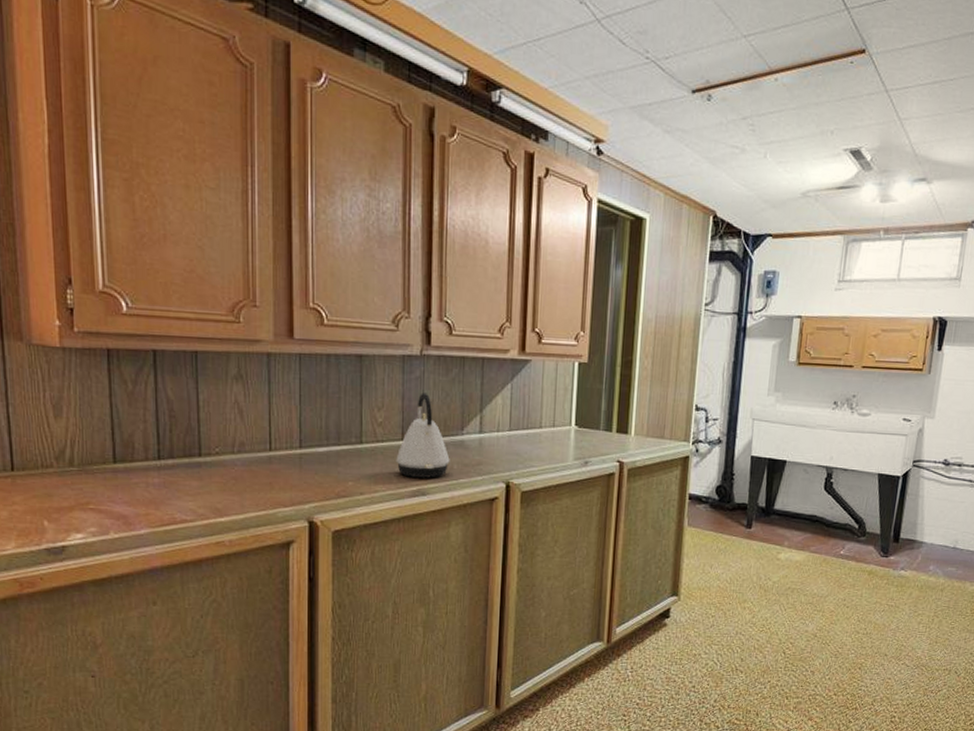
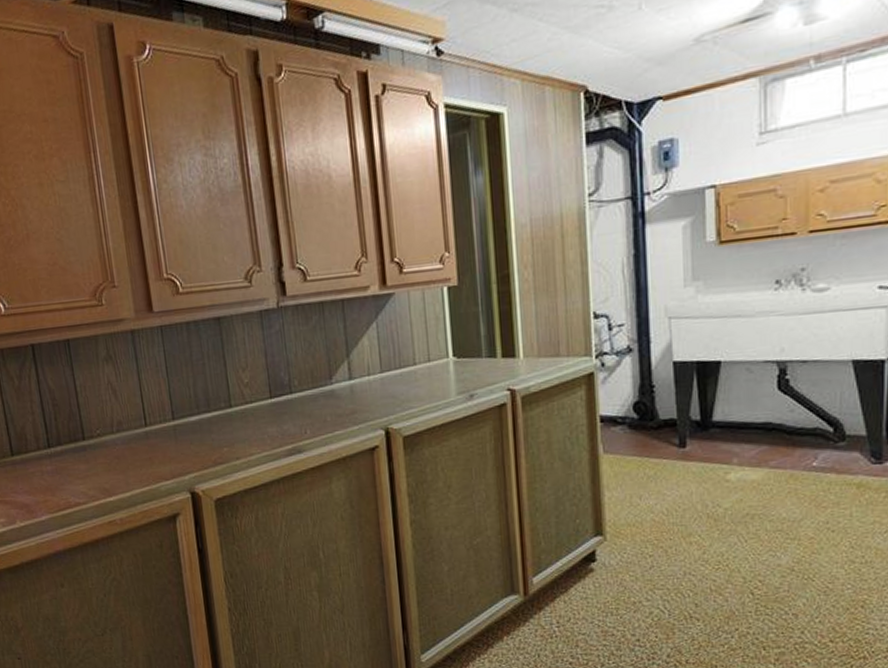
kettle: present [396,392,450,478] -> none [267,346,322,436]

